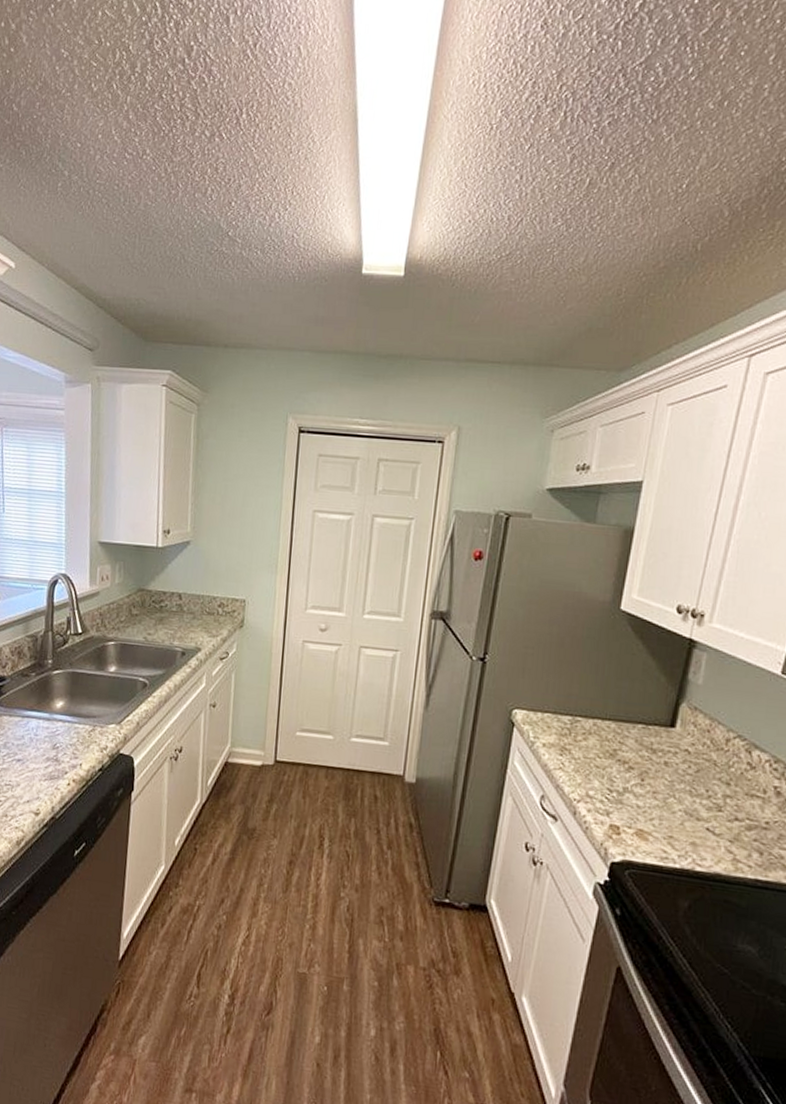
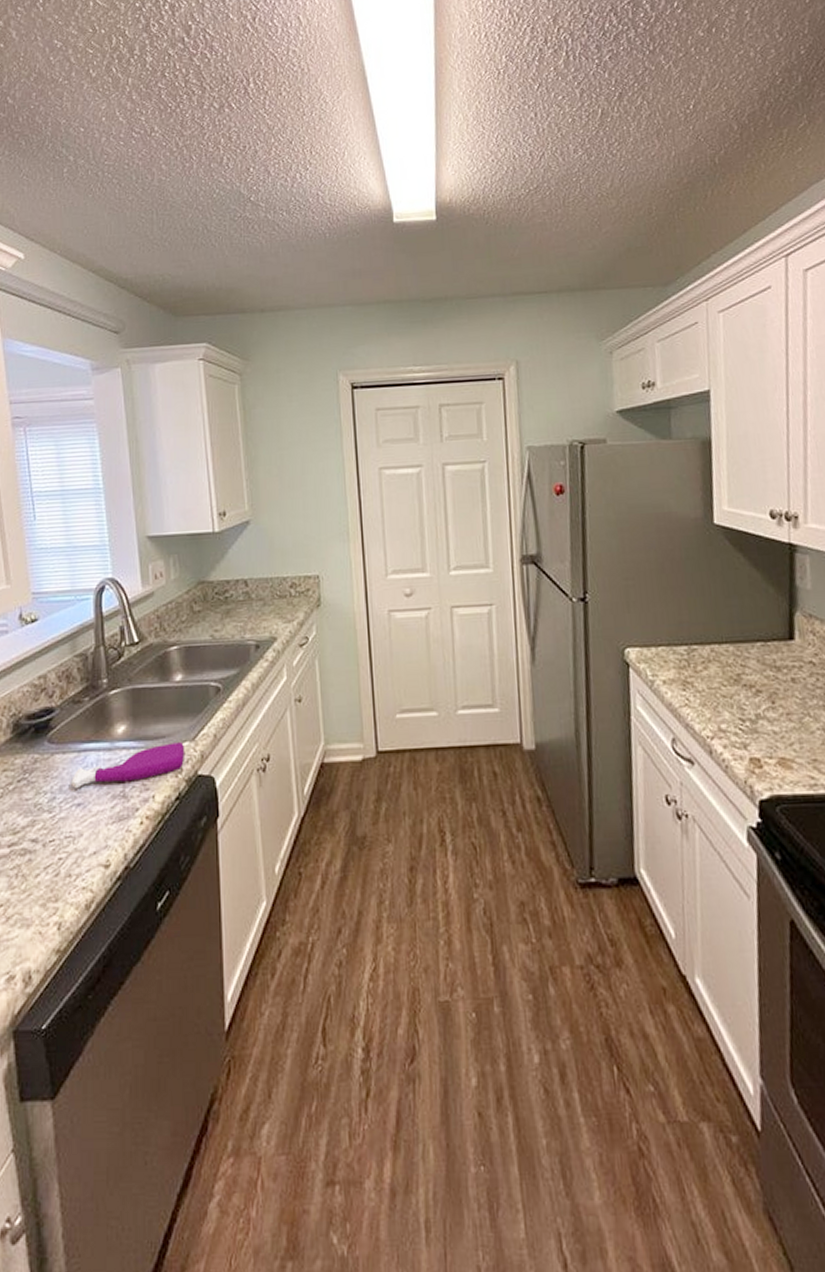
spray bottle: none [14,722,112,749] -> present [71,742,186,789]

